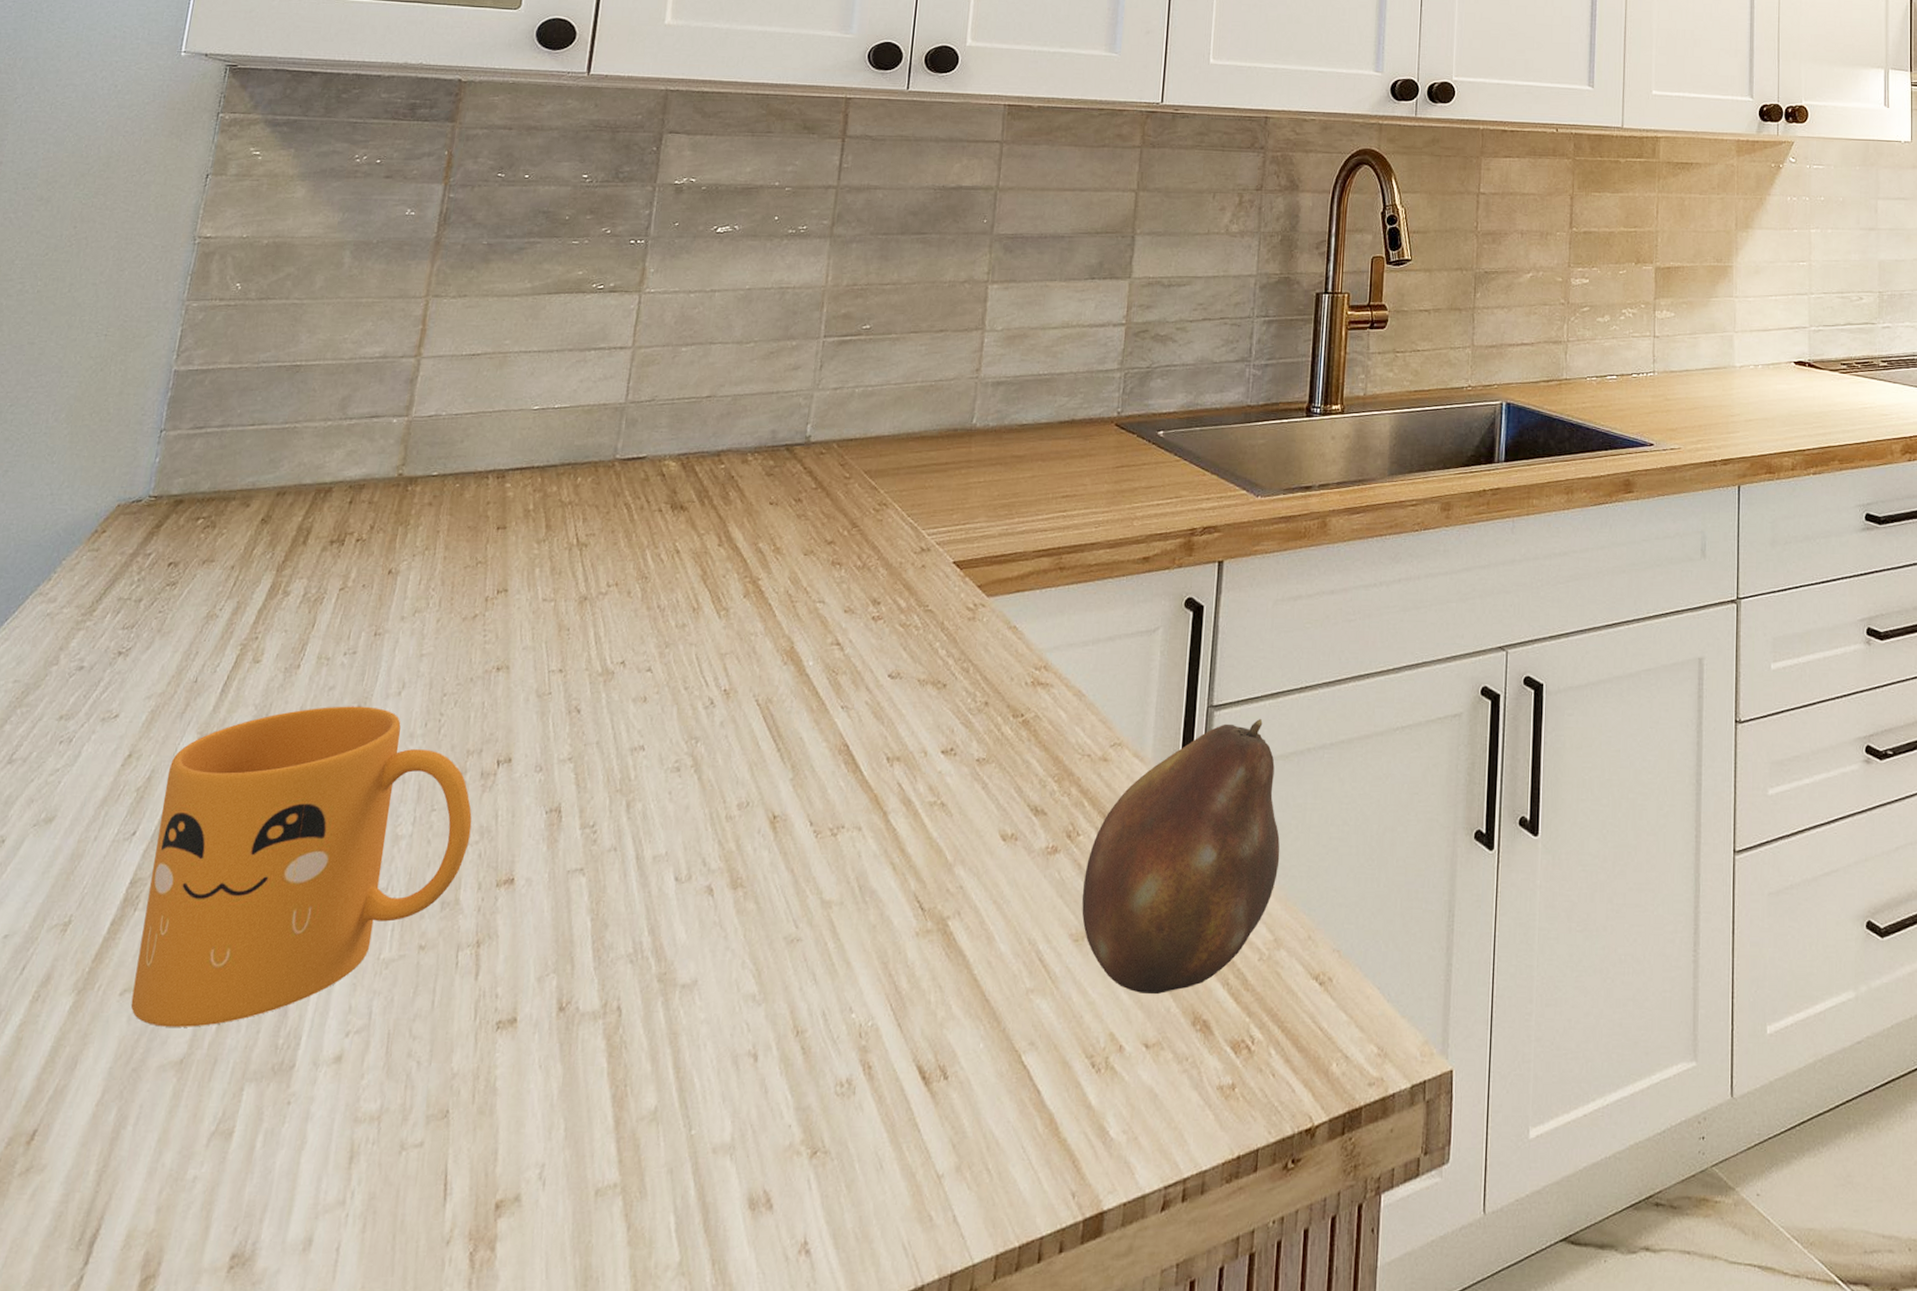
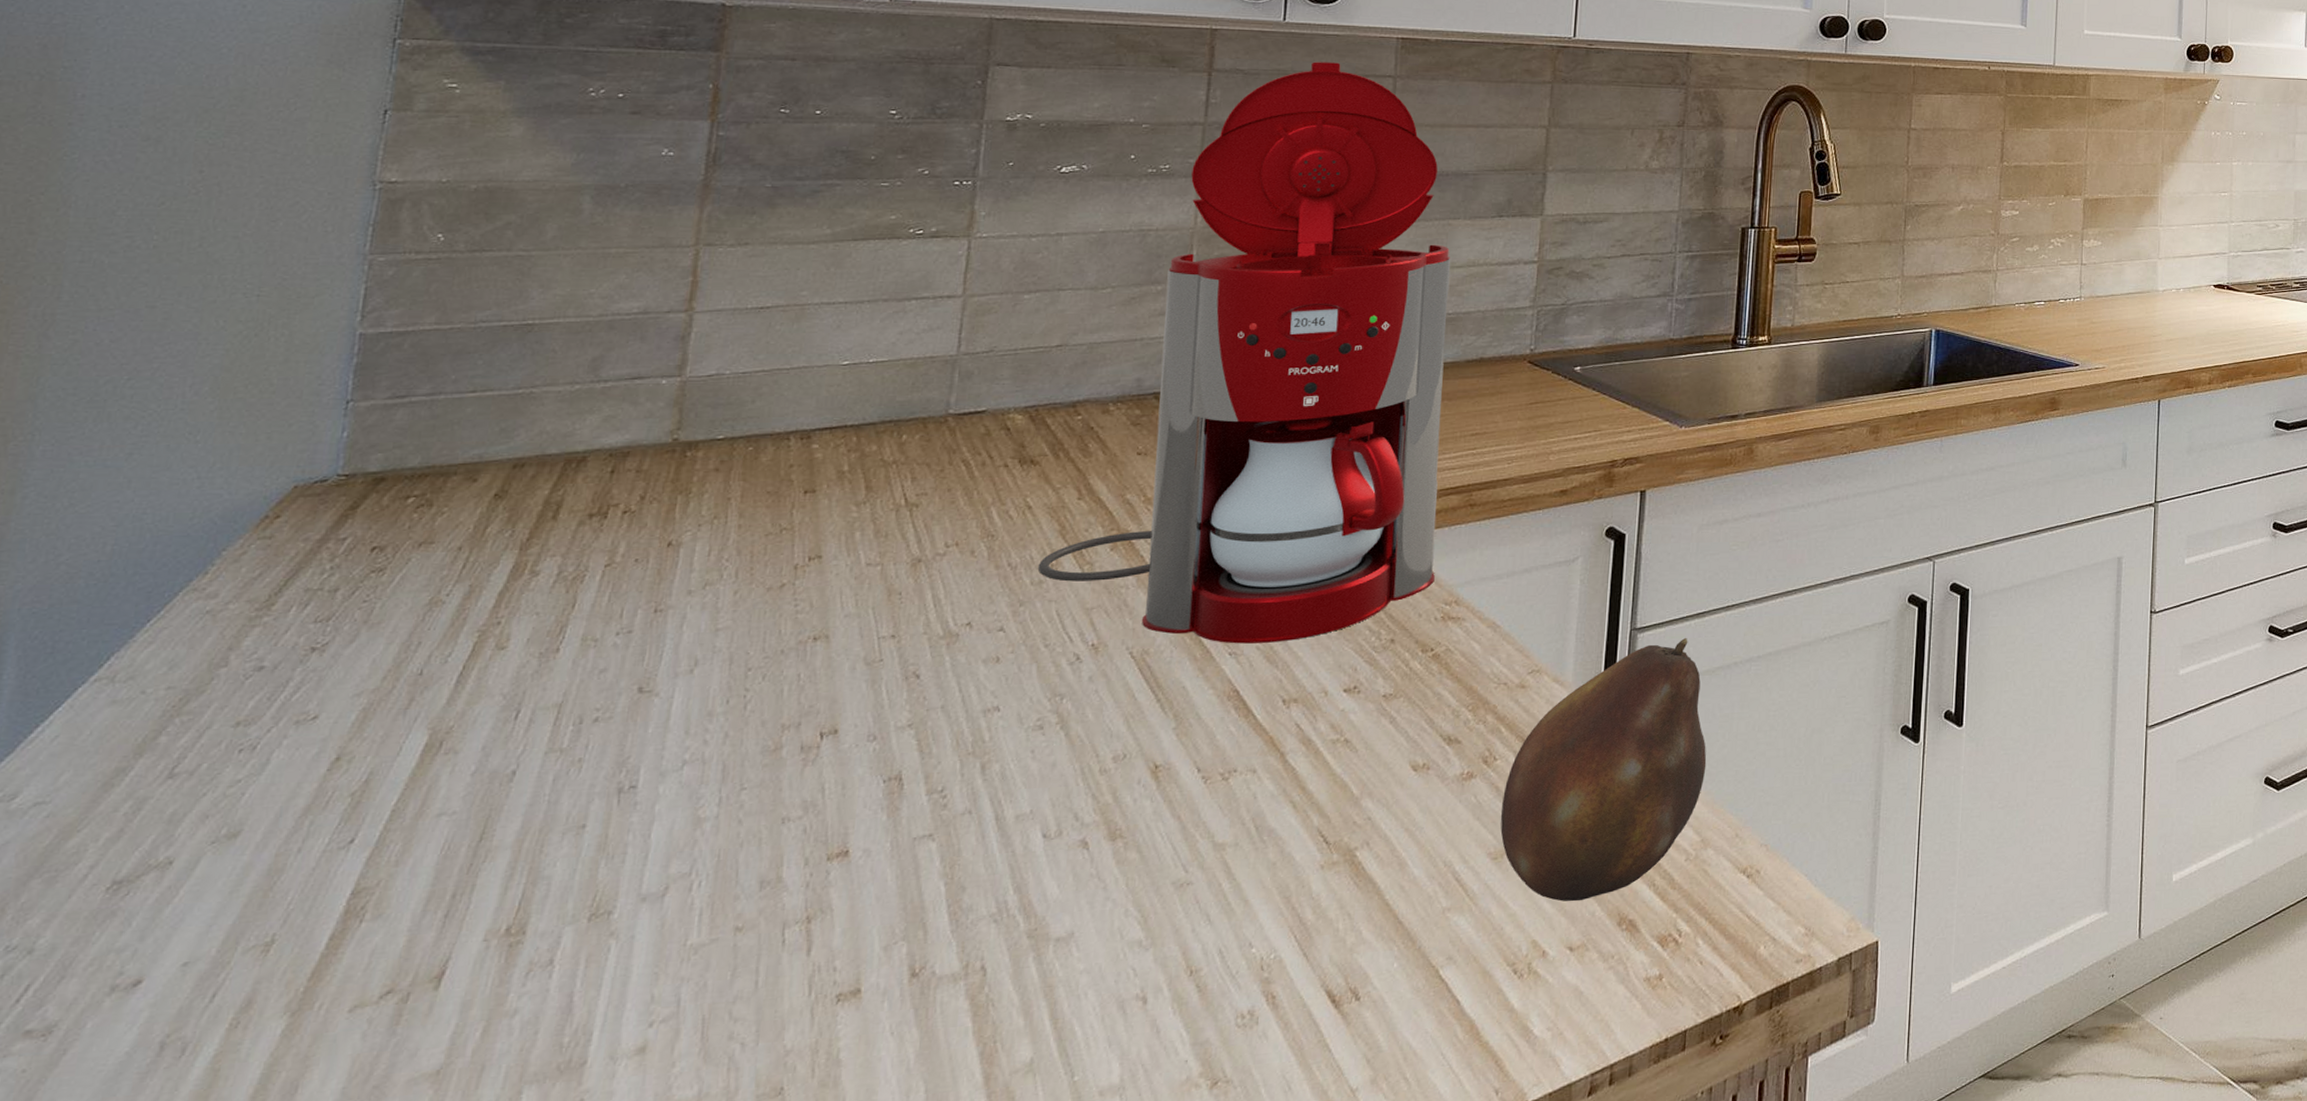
mug: present [131,706,472,1027] -> none [364,687,793,1040]
coffee maker: none [682,128,1048,698] -> present [1037,61,1452,644]

